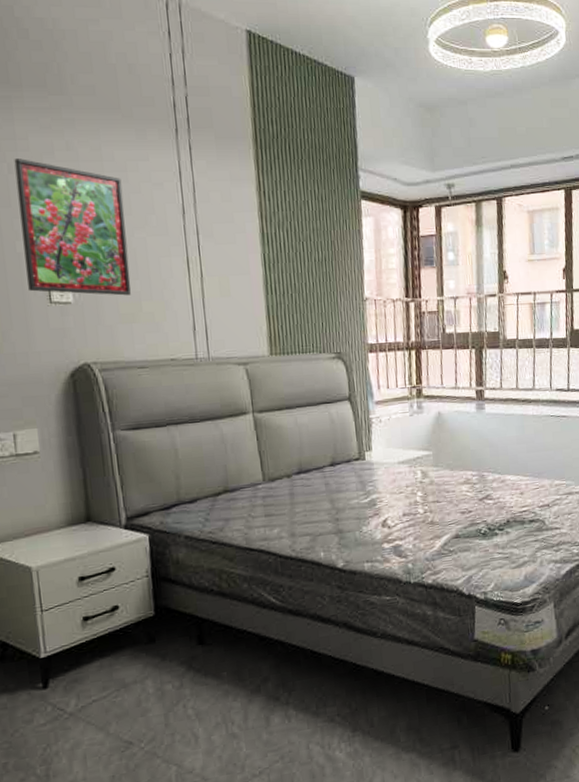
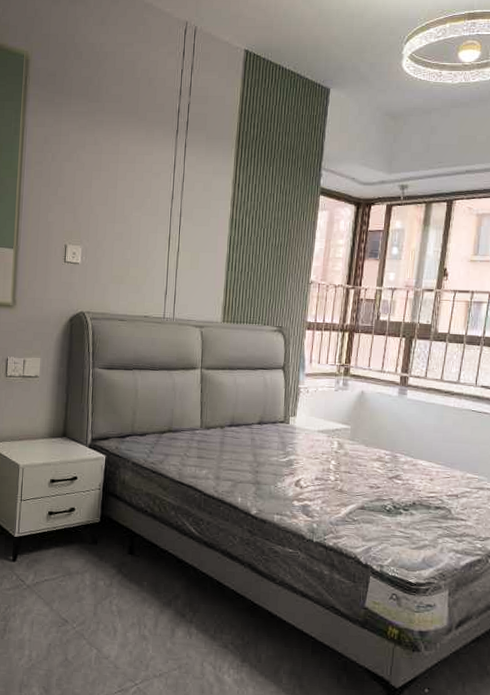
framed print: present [14,159,131,296] -> none [51,150,130,262]

